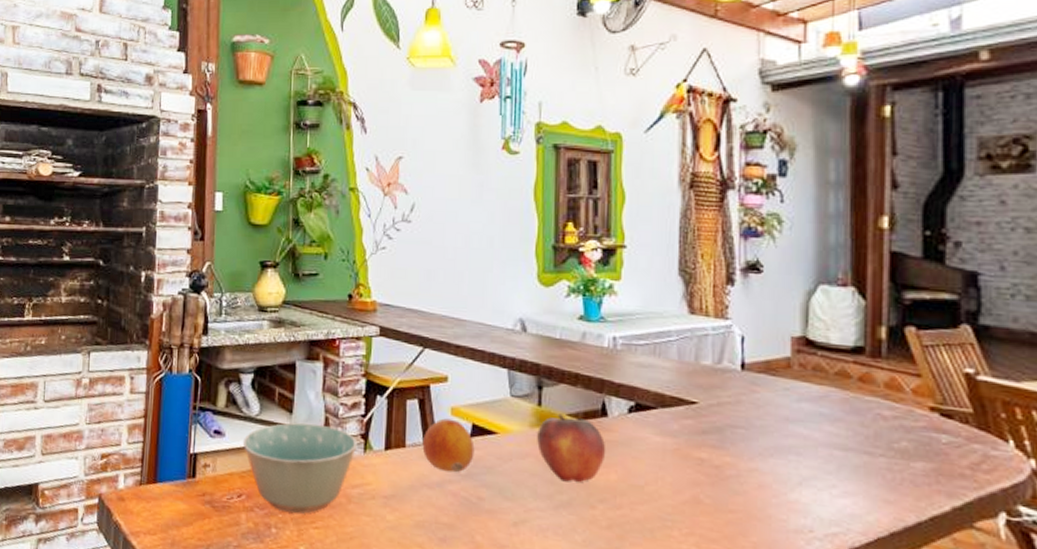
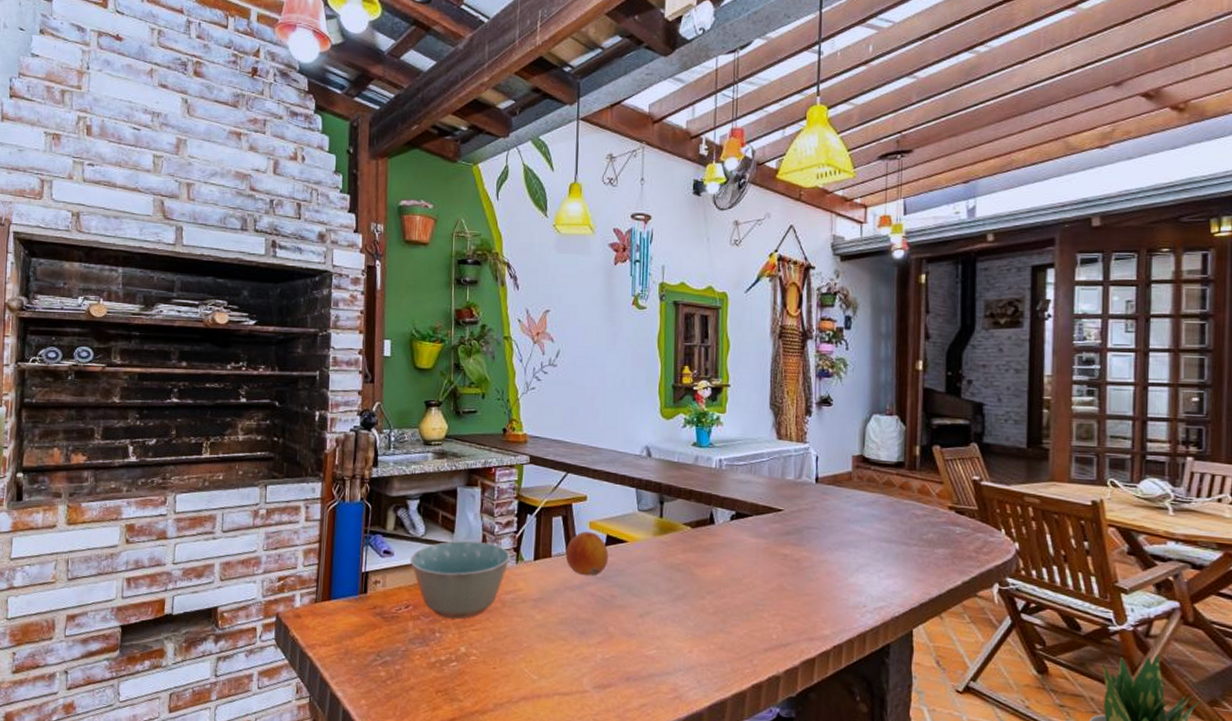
fruit: present [537,413,606,482] -> none [659,523,713,579]

